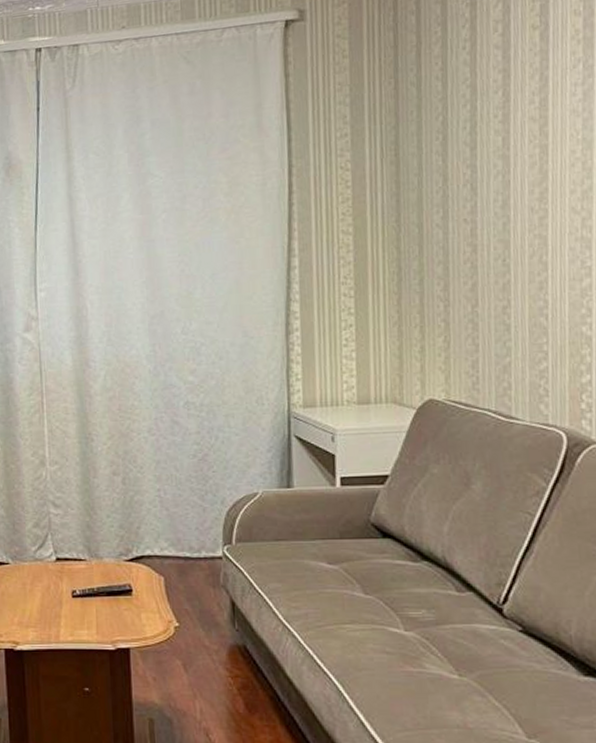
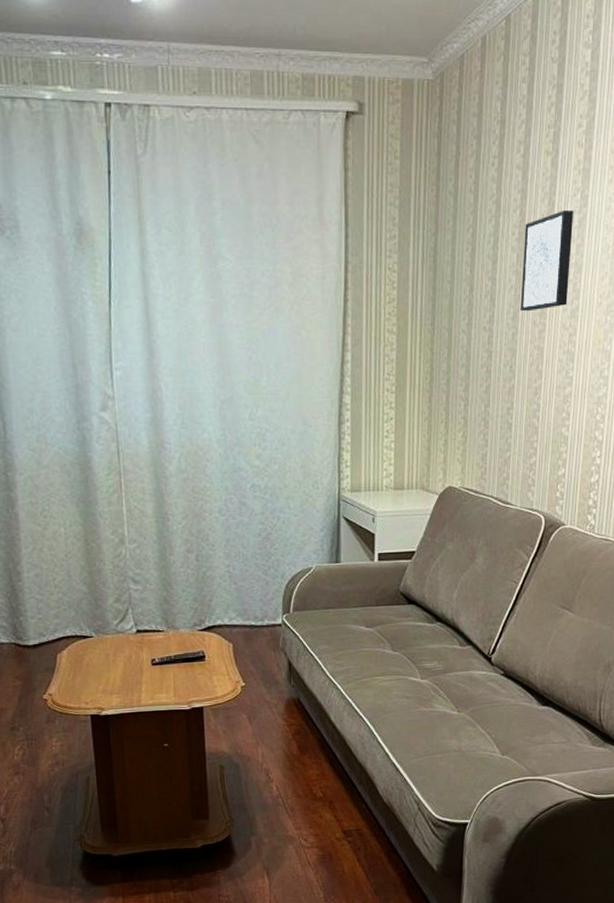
wall art: none [510,83,576,198] -> present [520,209,574,312]

